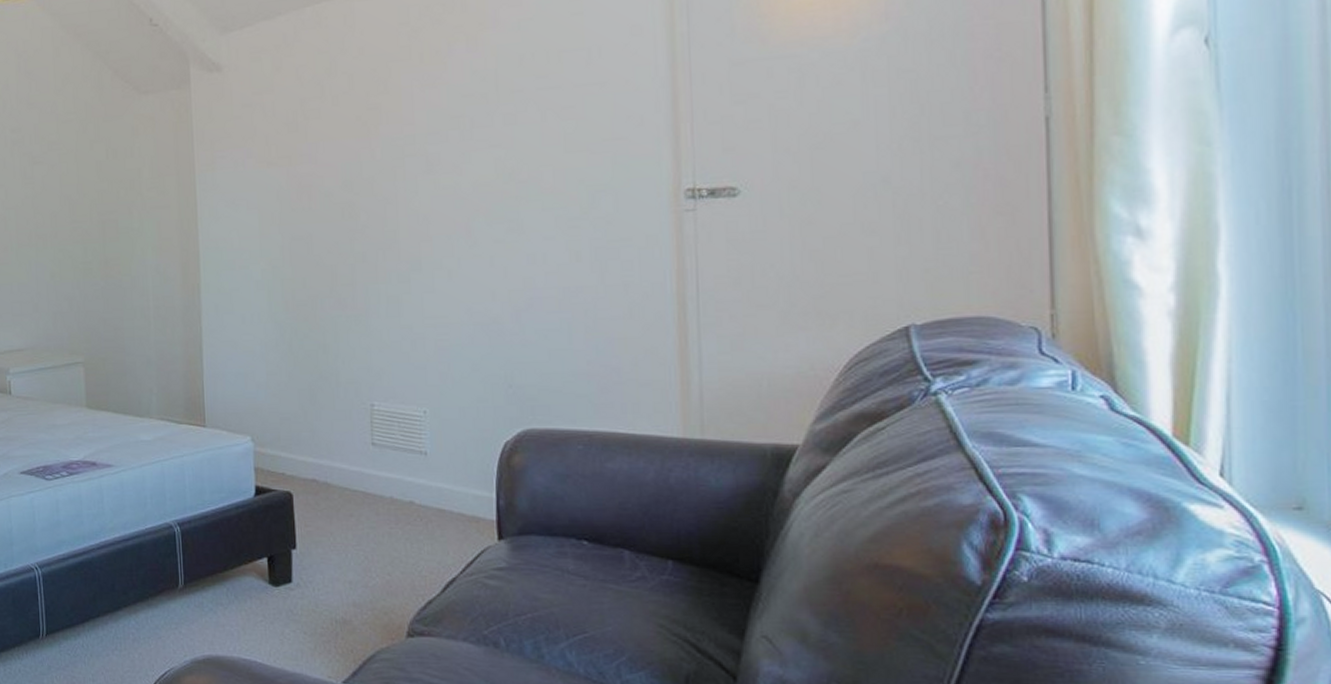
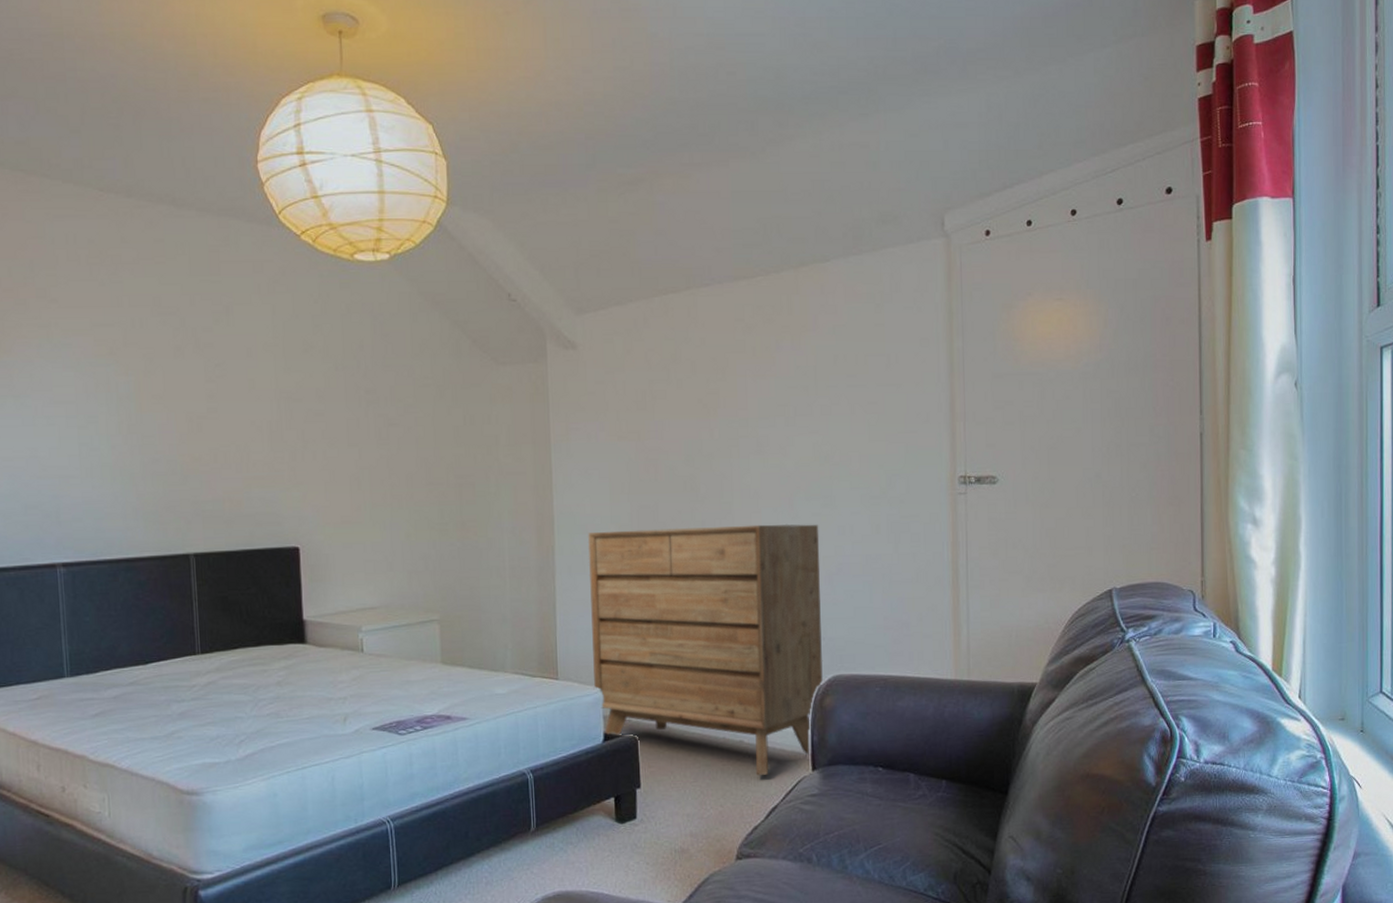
dresser: none [235,252,511,542] -> present [587,523,824,775]

